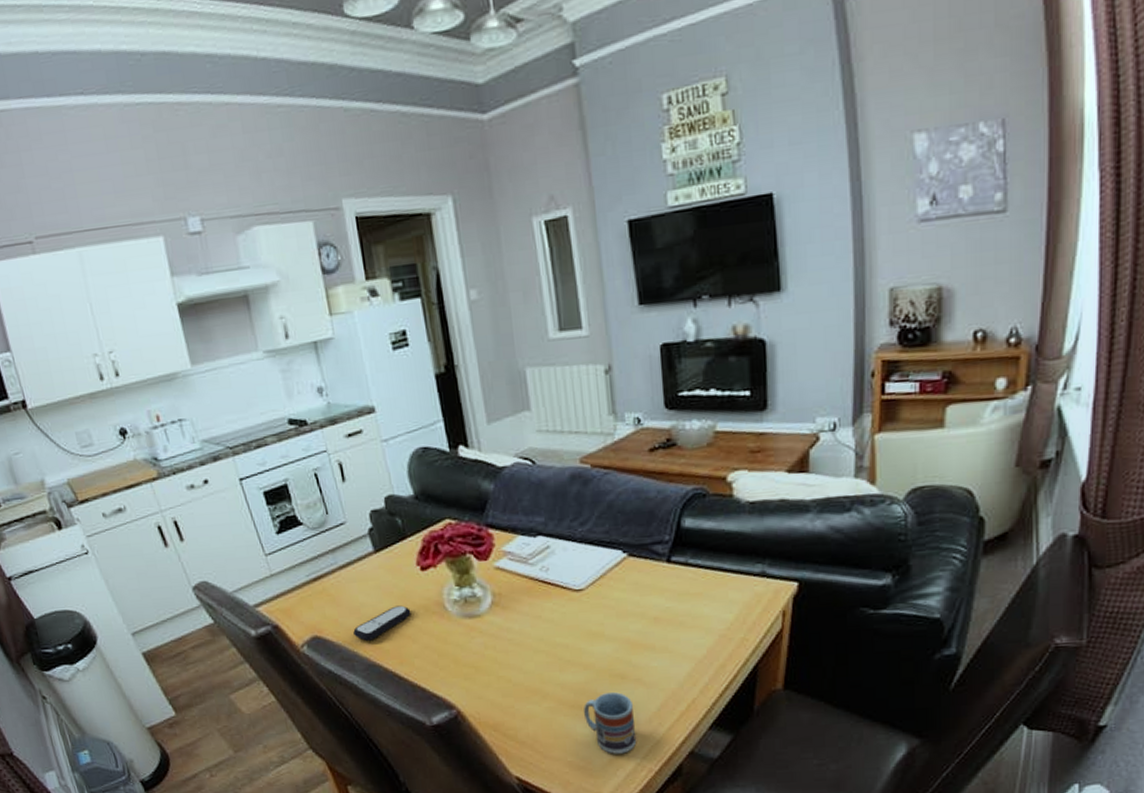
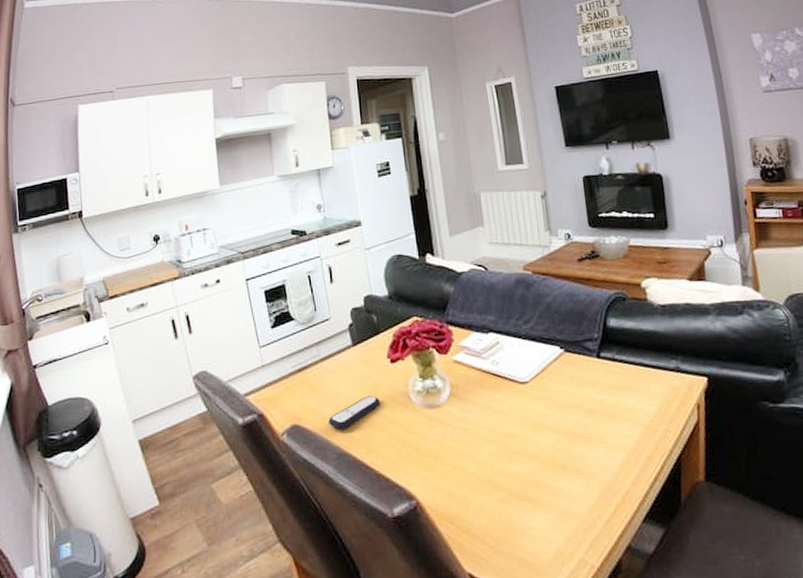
cup: present [584,692,637,754] -> none [530,483,579,549]

